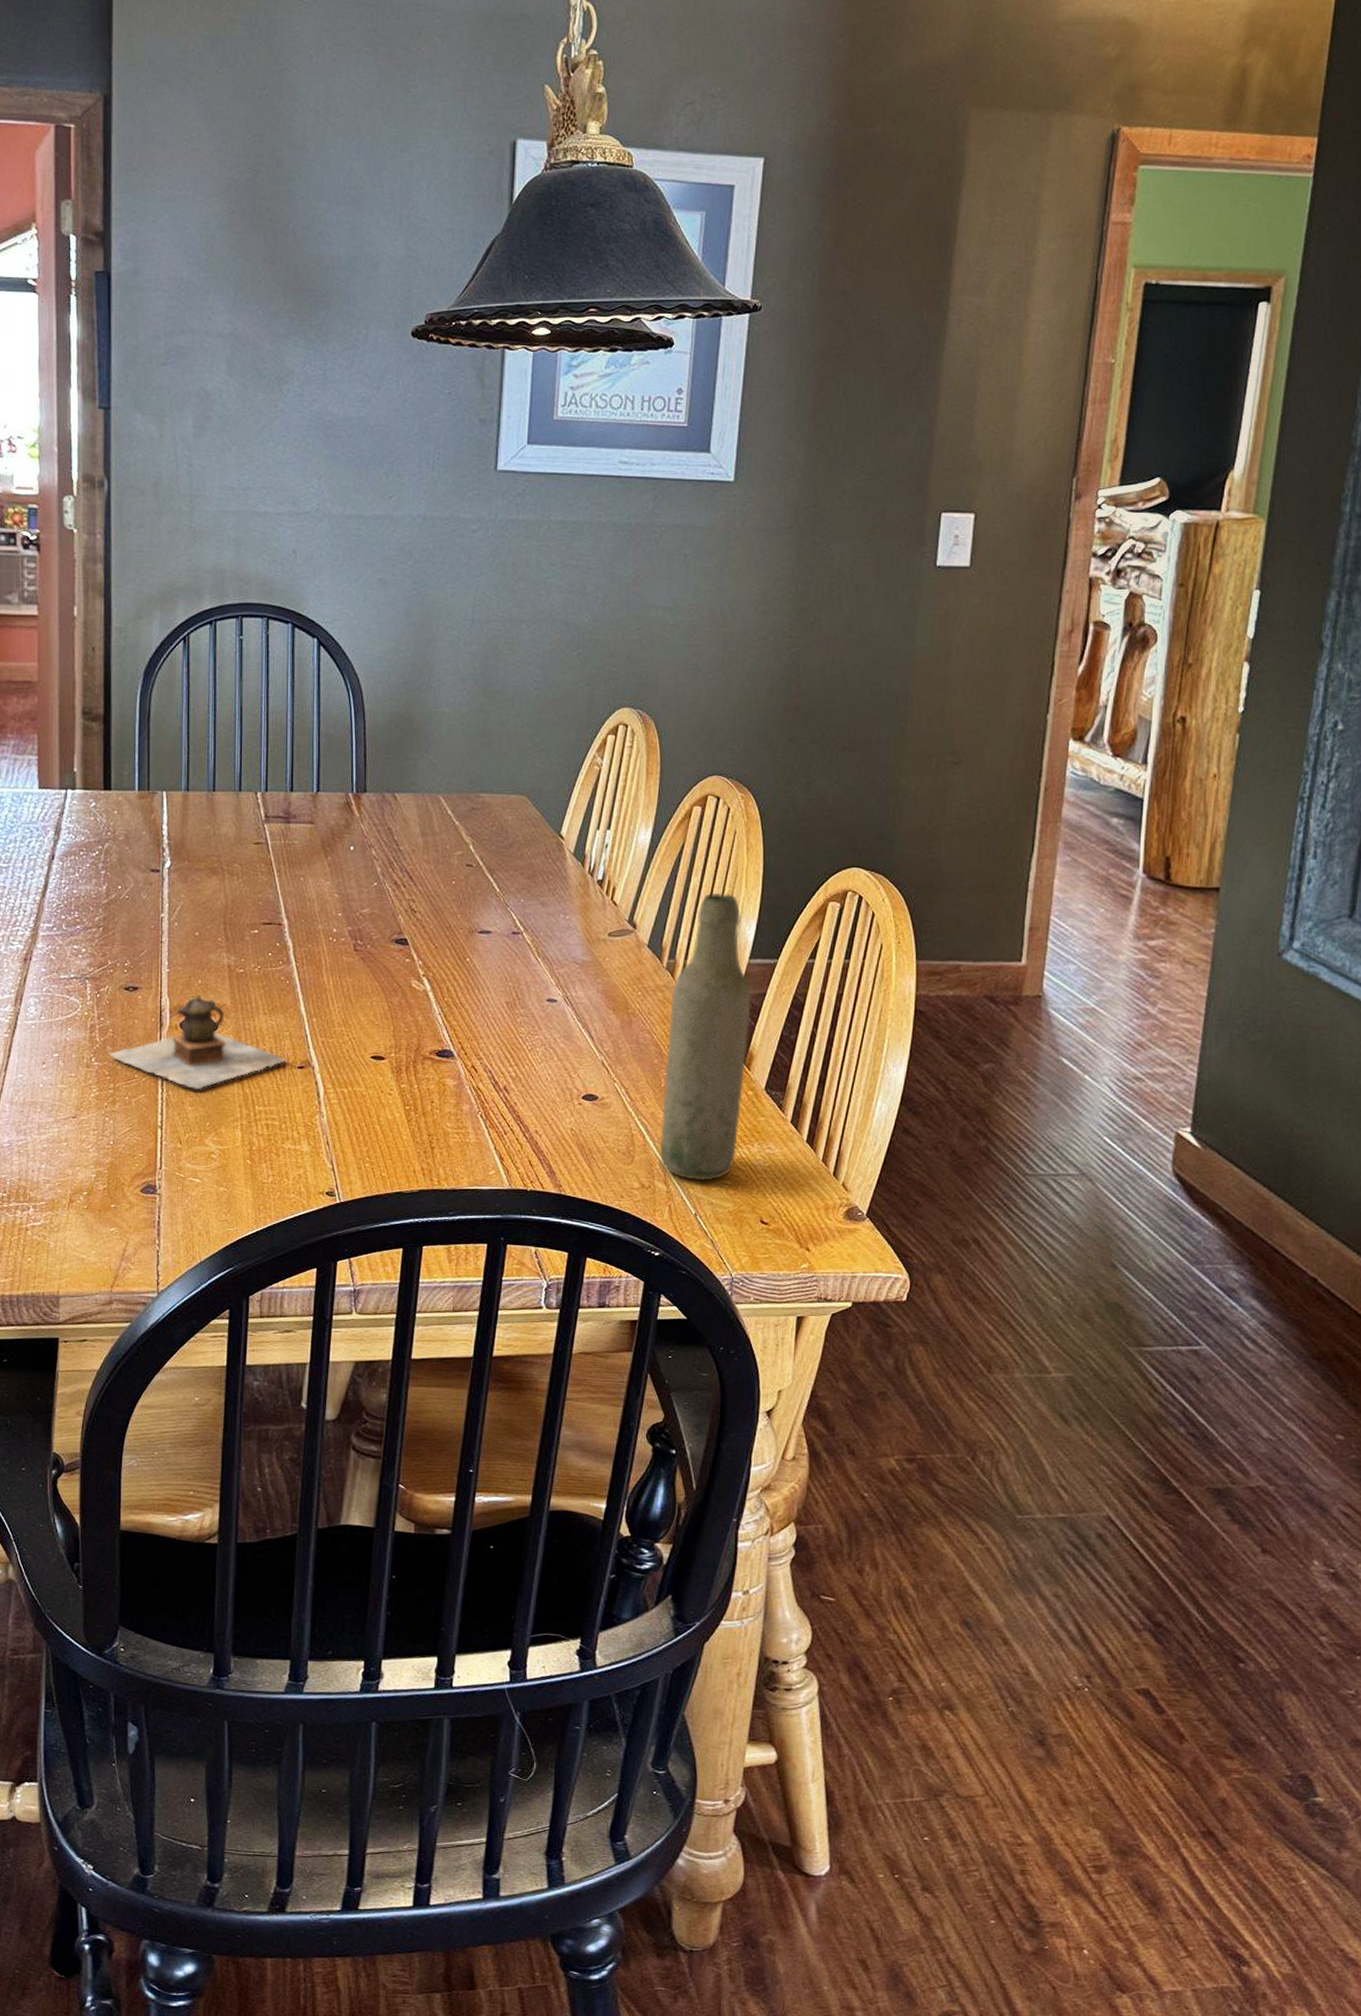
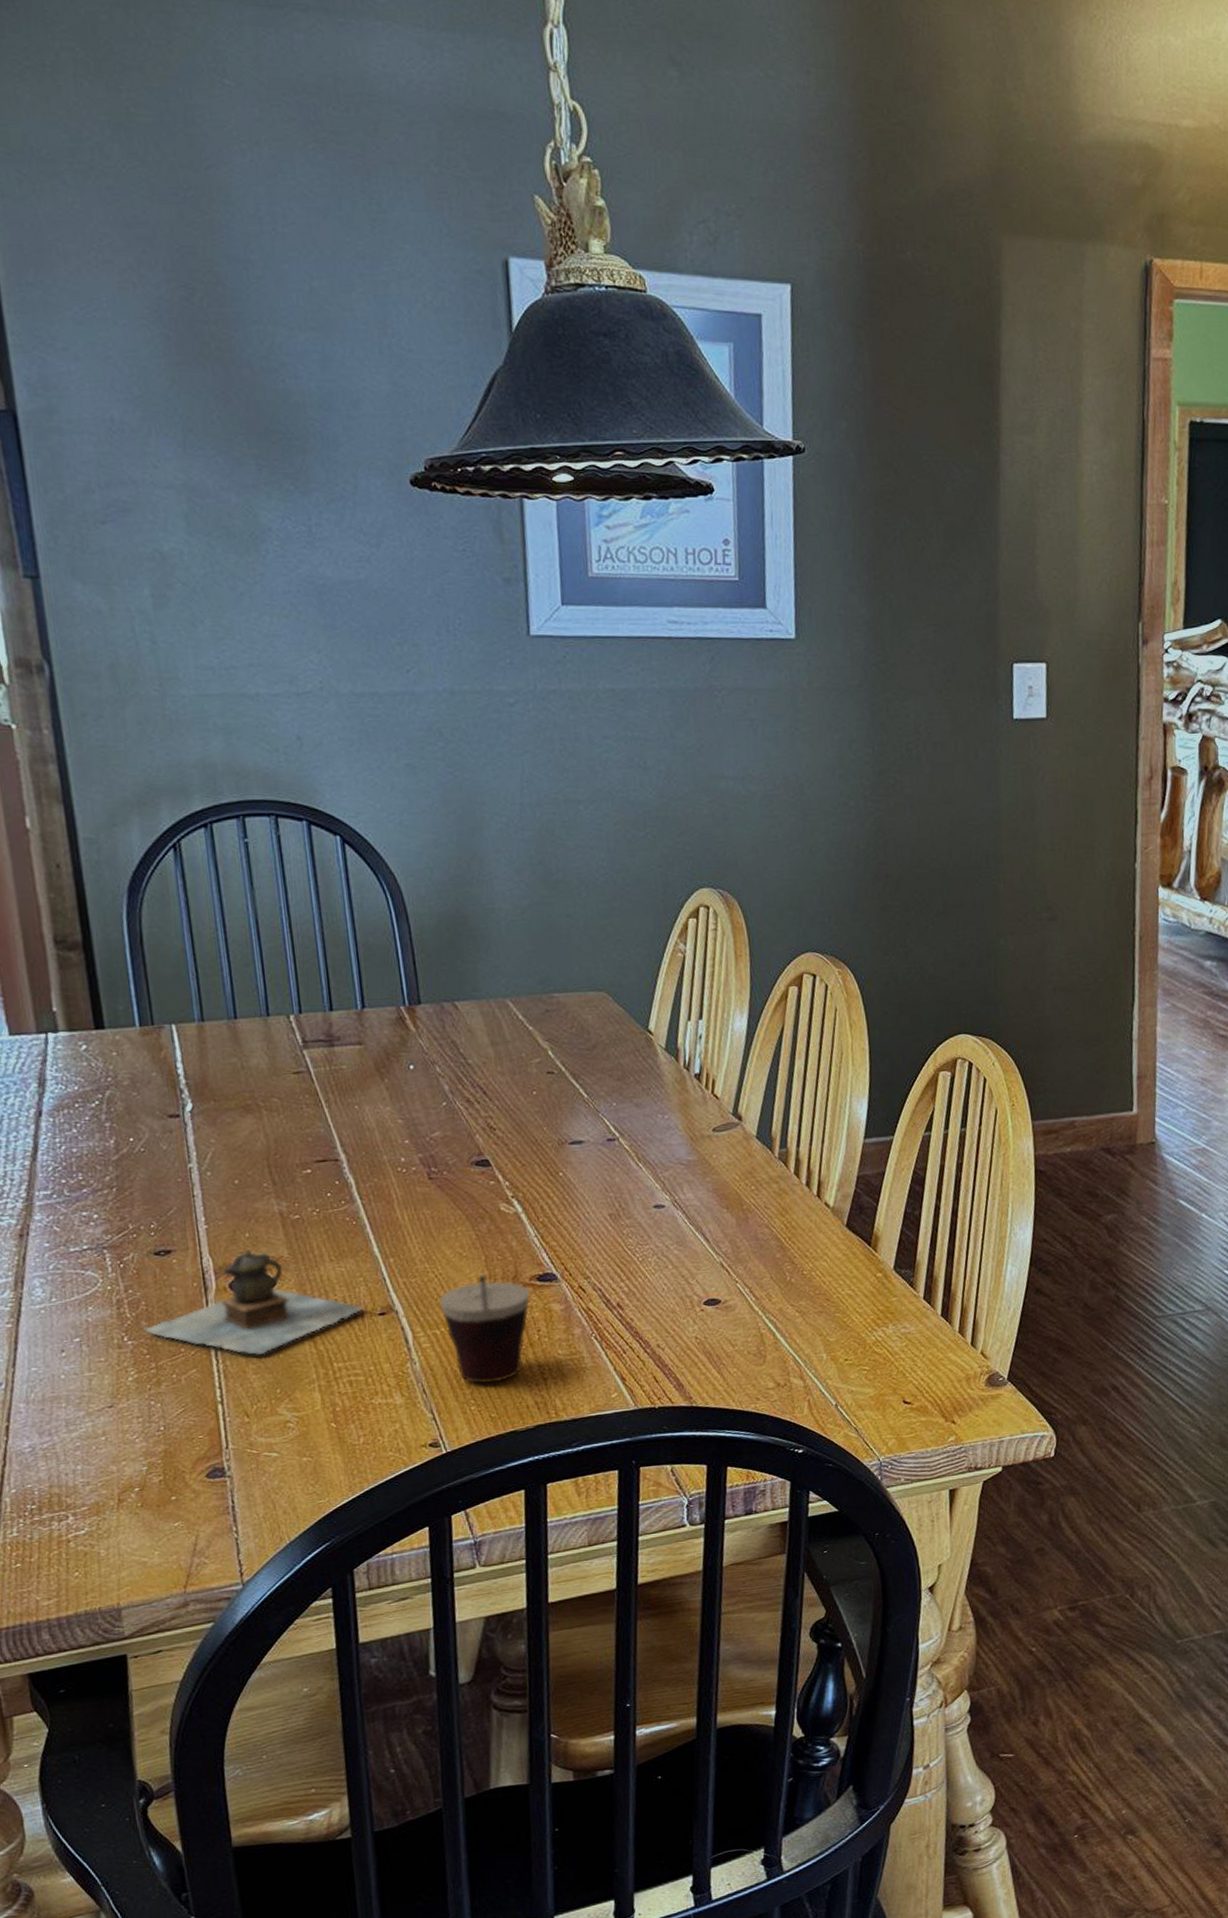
cup: none [350,1043,430,1145] -> present [439,1275,531,1384]
bottle: present [659,892,753,1181] -> none [786,1073,872,1372]

